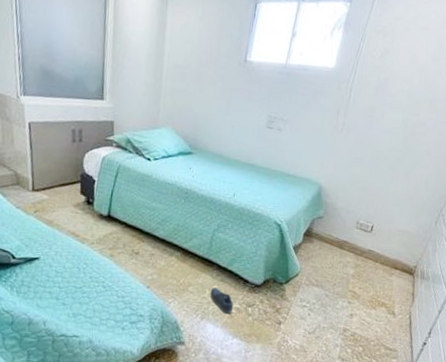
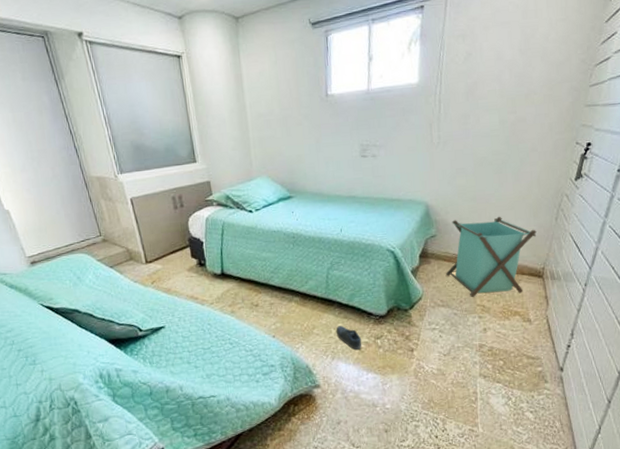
laundry basket: none [325,206,416,287] -> present [445,216,537,297]

